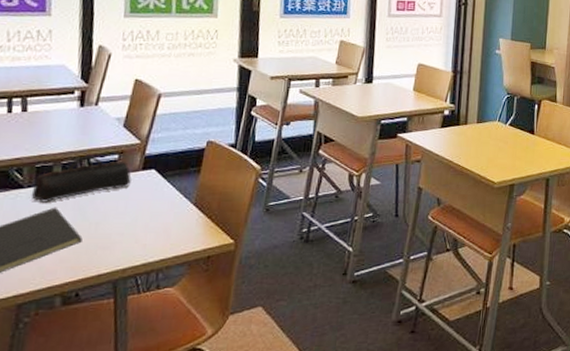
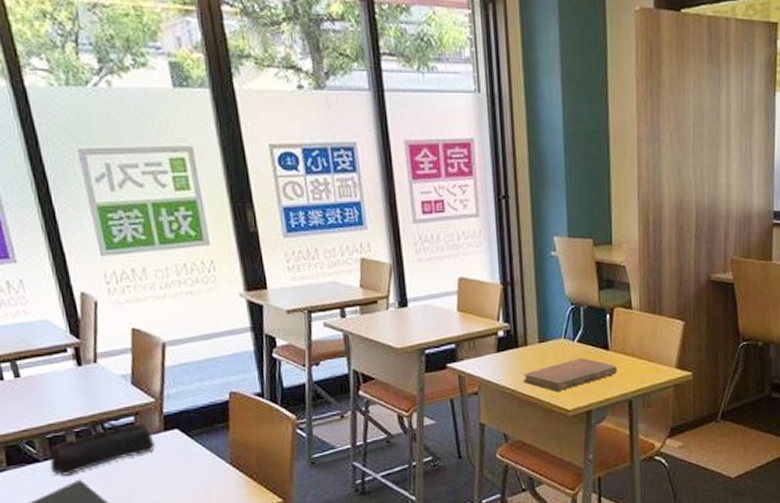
notebook: none [460,139,539,165] -> present [523,358,617,391]

